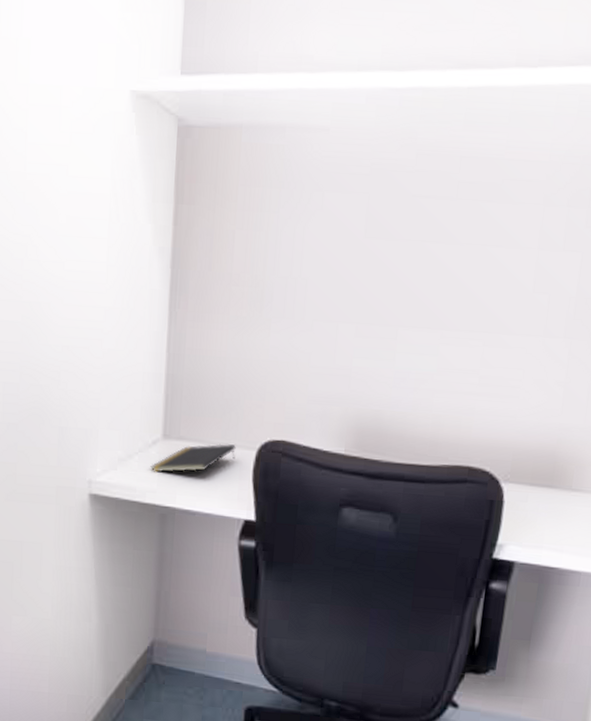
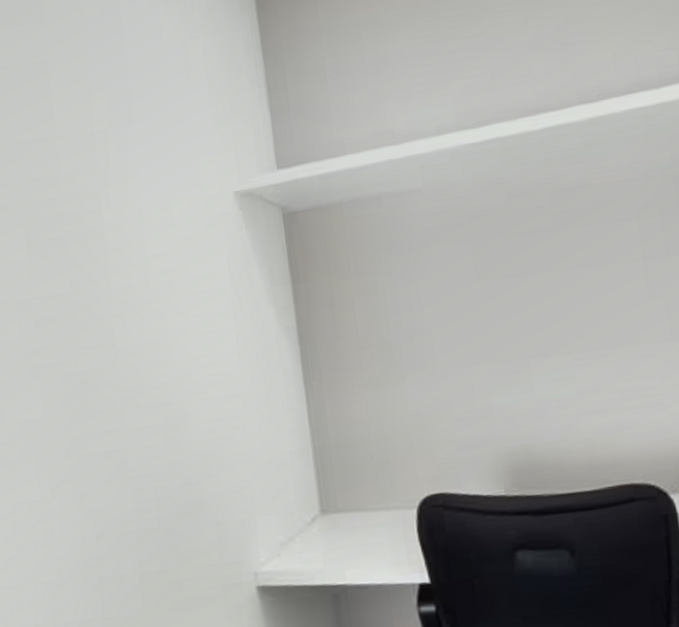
notepad: present [150,444,236,473] -> none [313,507,397,551]

